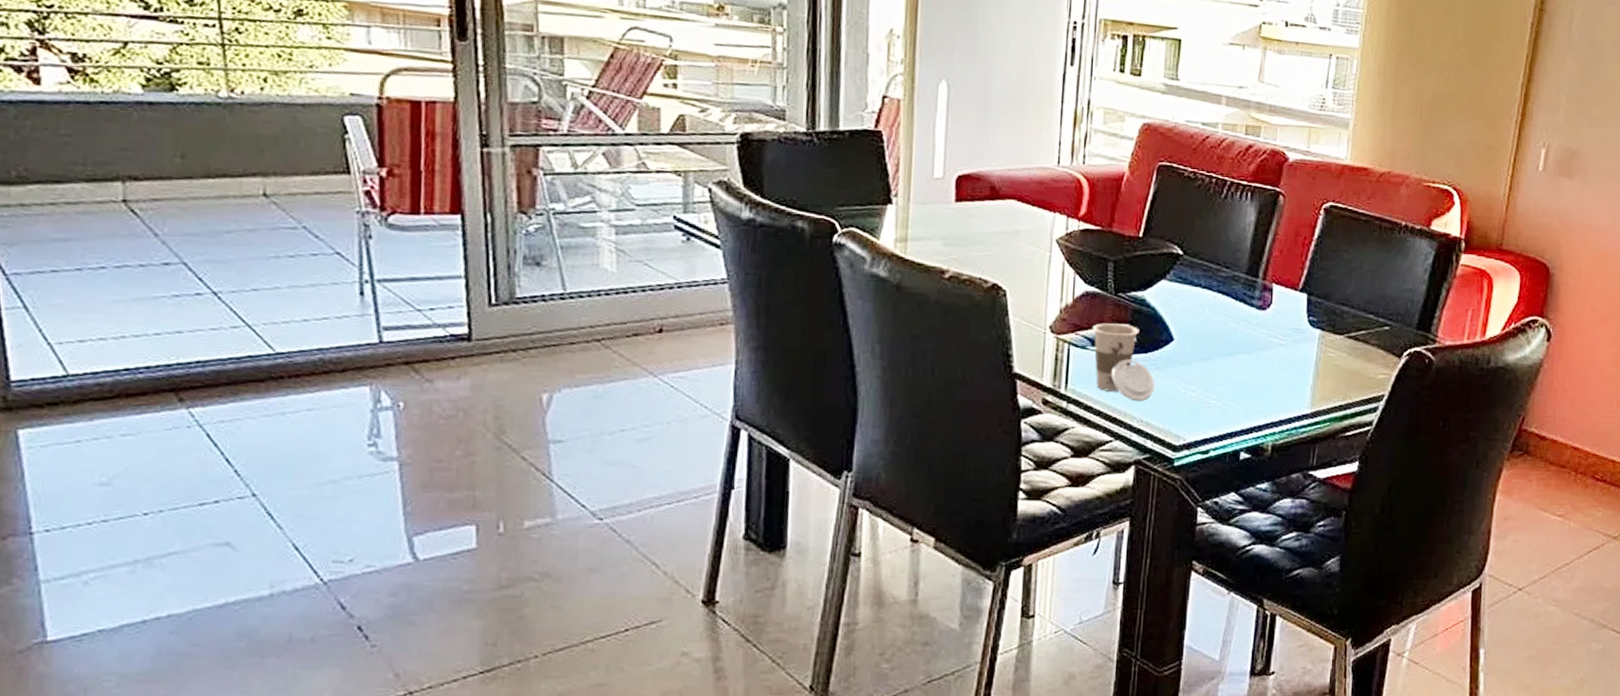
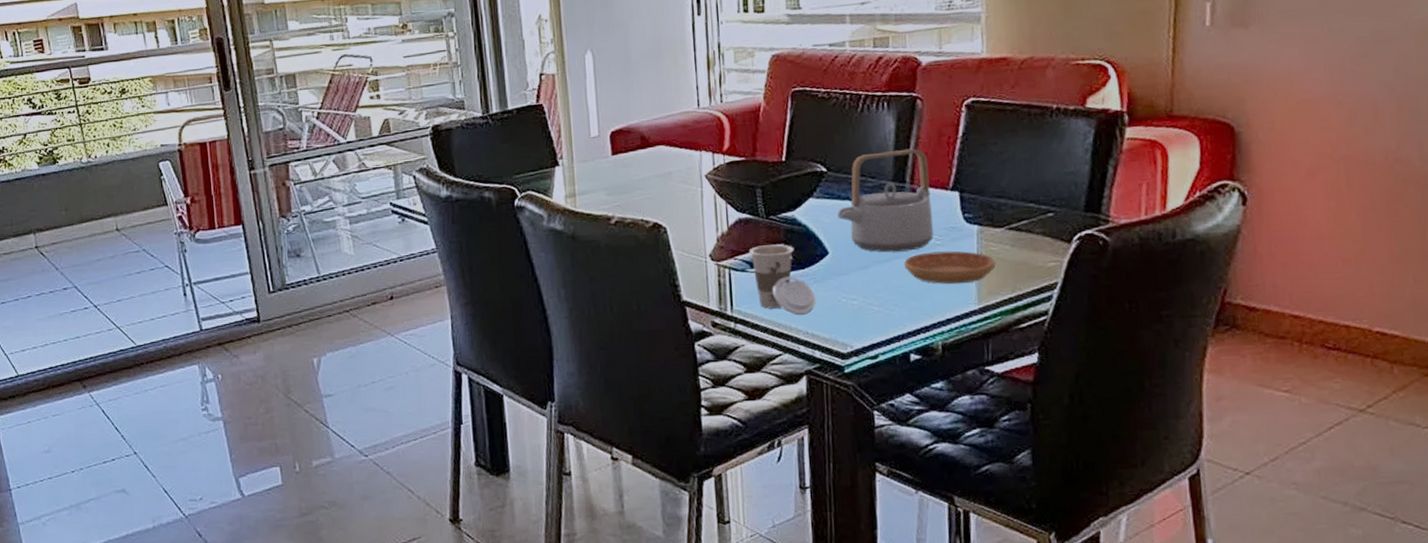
teapot: none [1188,242,1282,347] -> present [838,148,934,253]
saucer: none [1246,351,1332,387] -> present [904,251,996,284]

